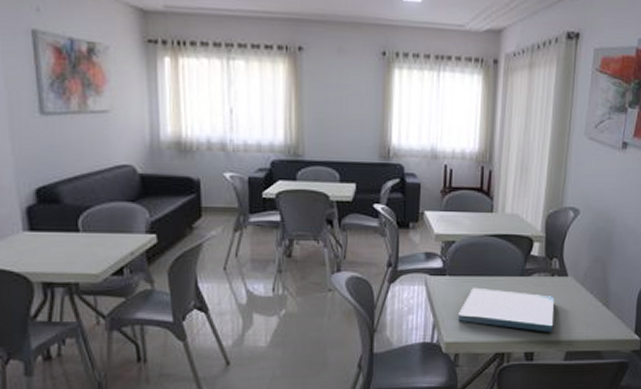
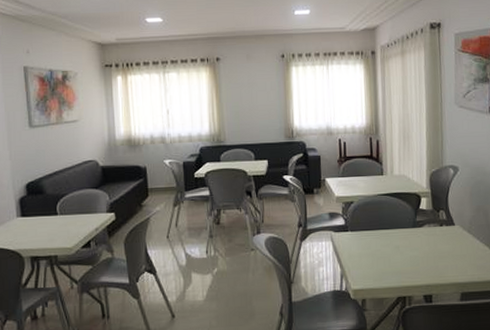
board game: present [458,287,554,332] -> none [362,240,446,276]

